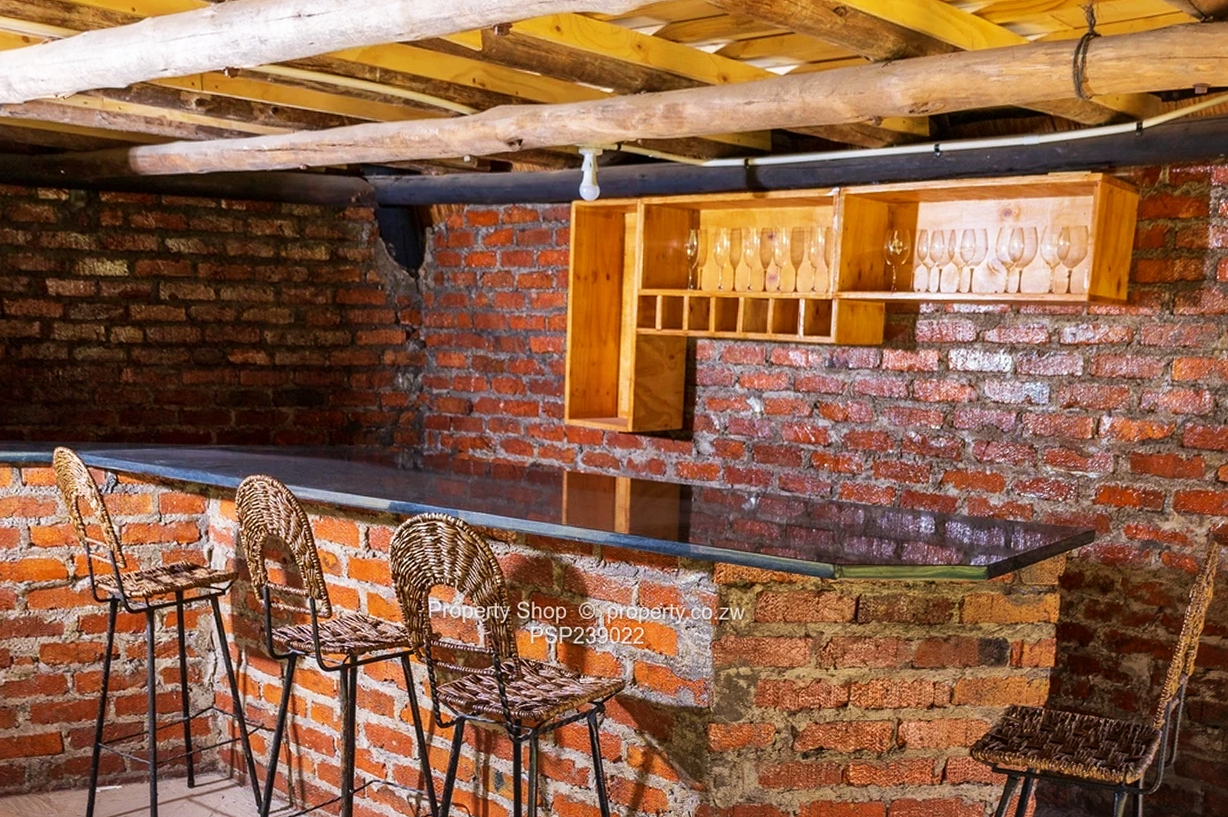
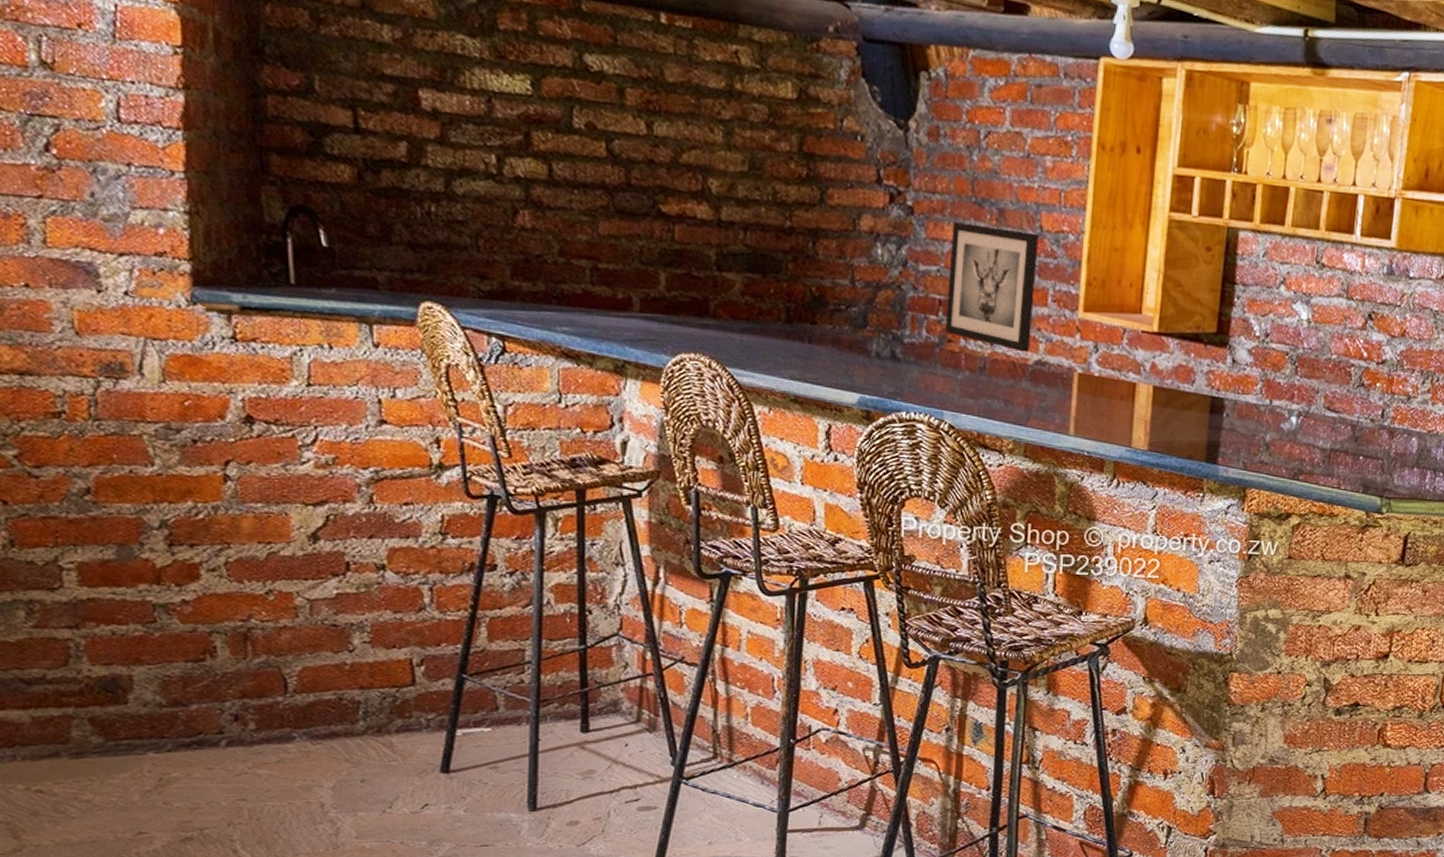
wall art: none [456,351,529,457] -> present [944,222,1039,353]

